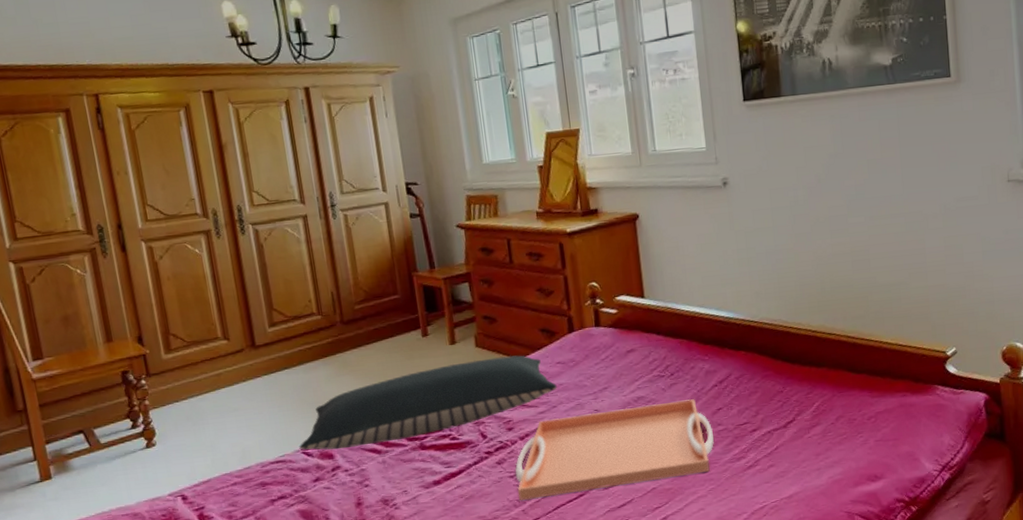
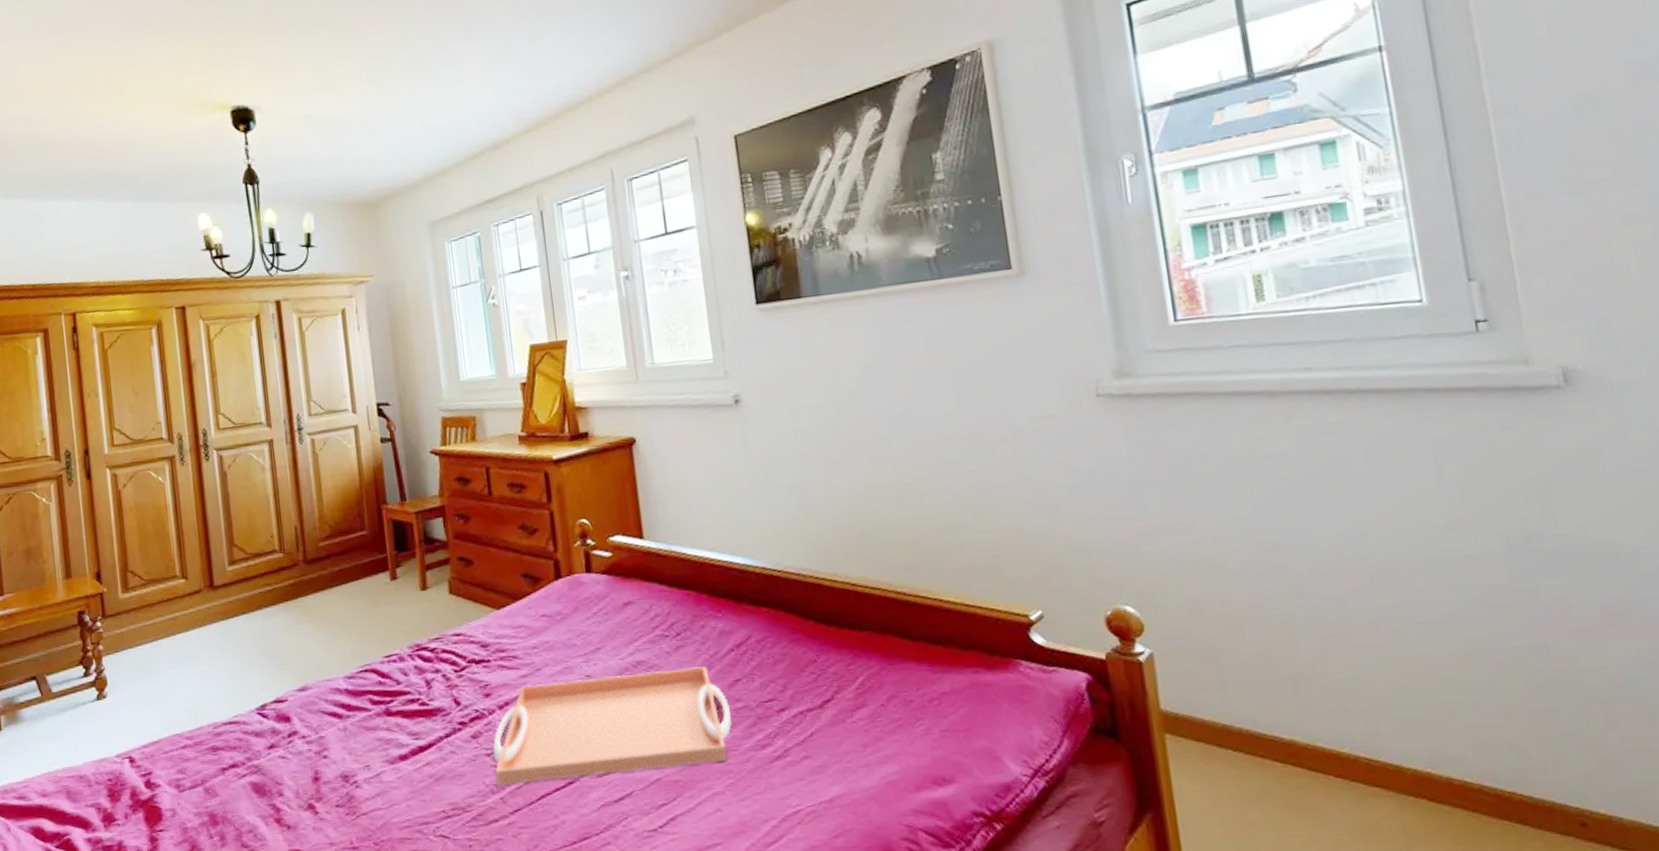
pillow: present [299,355,557,450] -> none [254,605,542,712]

